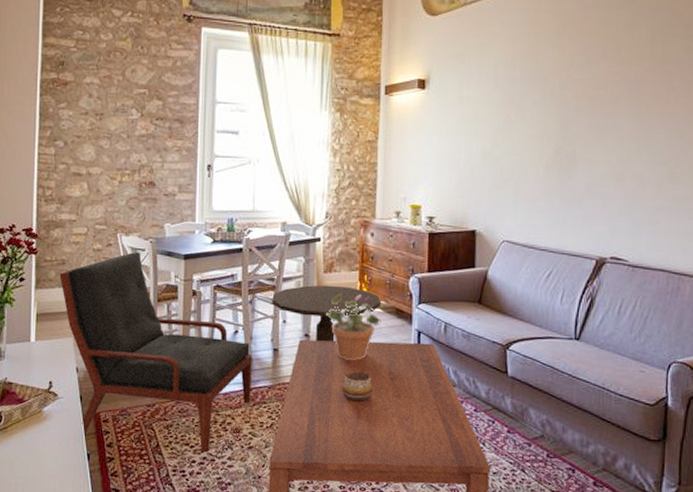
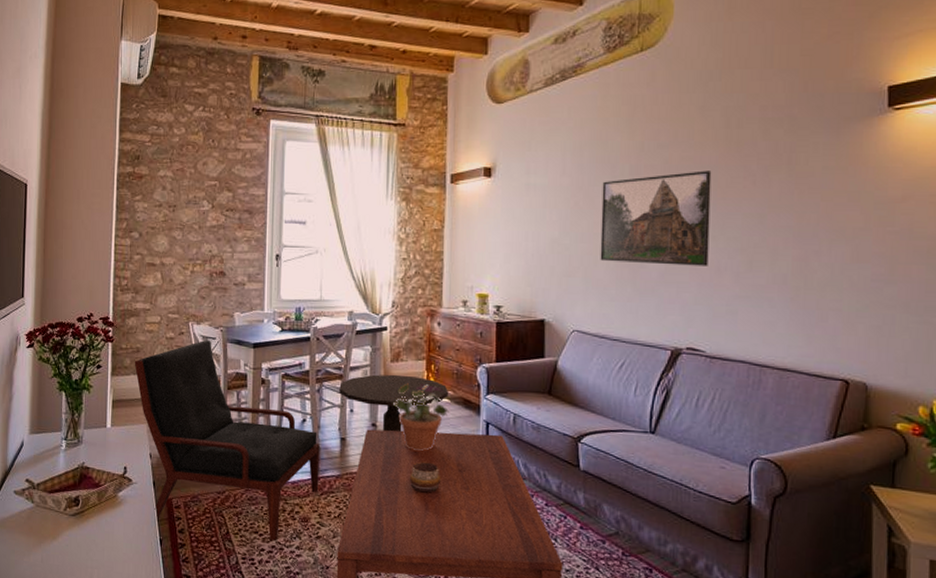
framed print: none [530,86,637,179] -> present [600,170,712,266]

